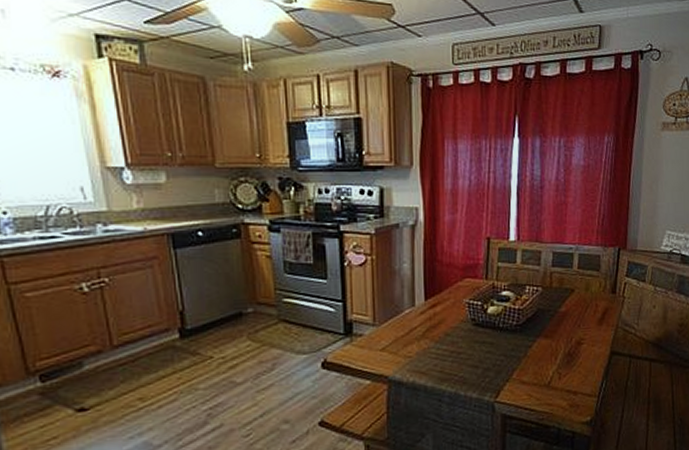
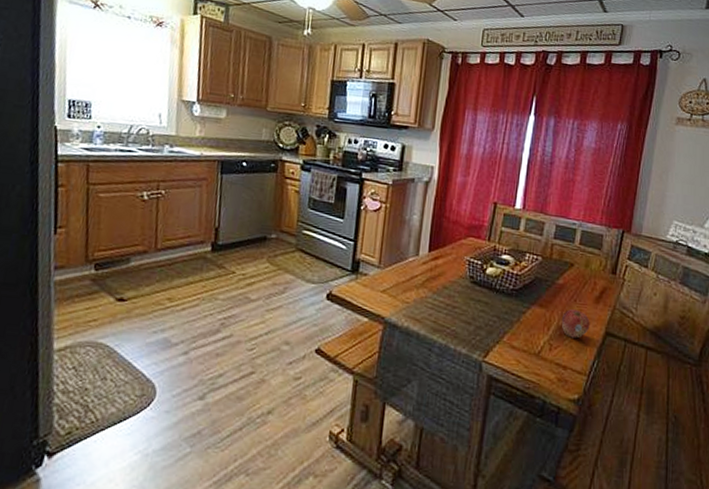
fruit: none [567,334,596,364] -> present [561,308,590,339]

